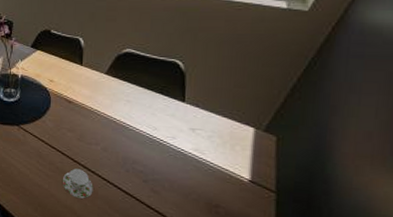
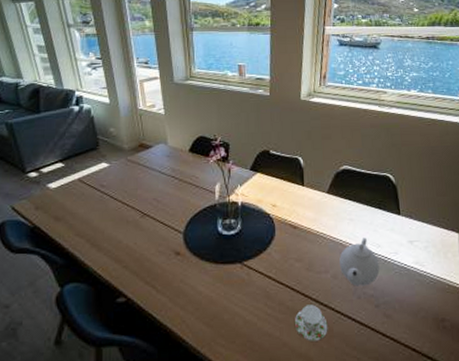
teapot: none [111,119,153,162] -> present [339,237,380,286]

